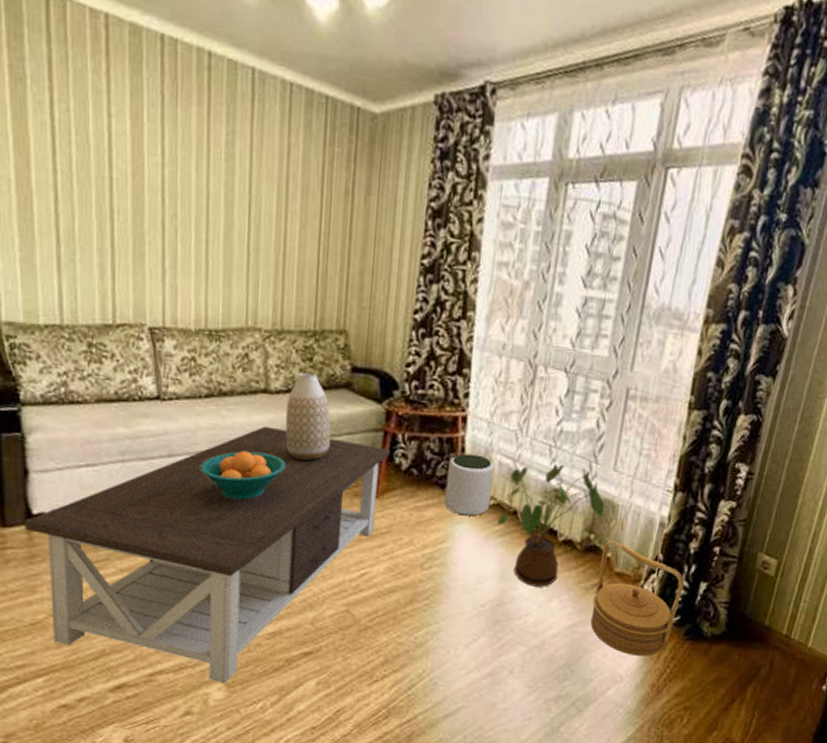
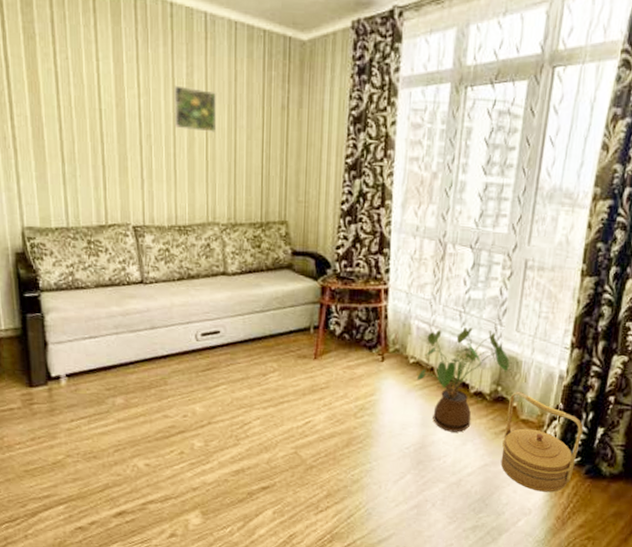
coffee table: present [24,426,390,684] -> none [46,302,325,512]
fruit bowl: present [200,451,286,501] -> none [176,323,242,363]
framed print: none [207,155,263,217] -> present [173,85,216,133]
vase: present [285,372,331,460] -> none [240,257,277,329]
plant pot: present [444,453,495,516] -> none [372,320,413,373]

